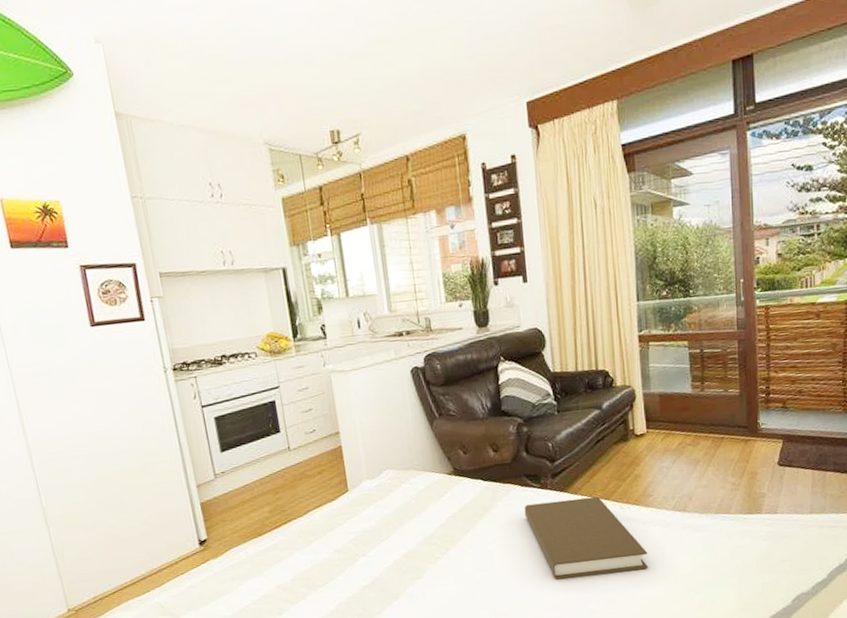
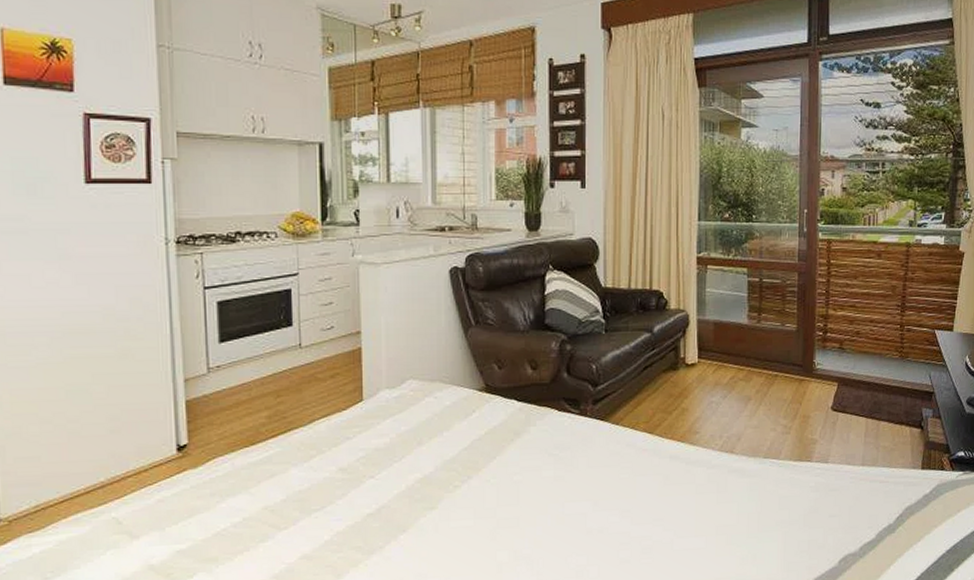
book: present [524,496,648,579] -> none [559,429,689,521]

